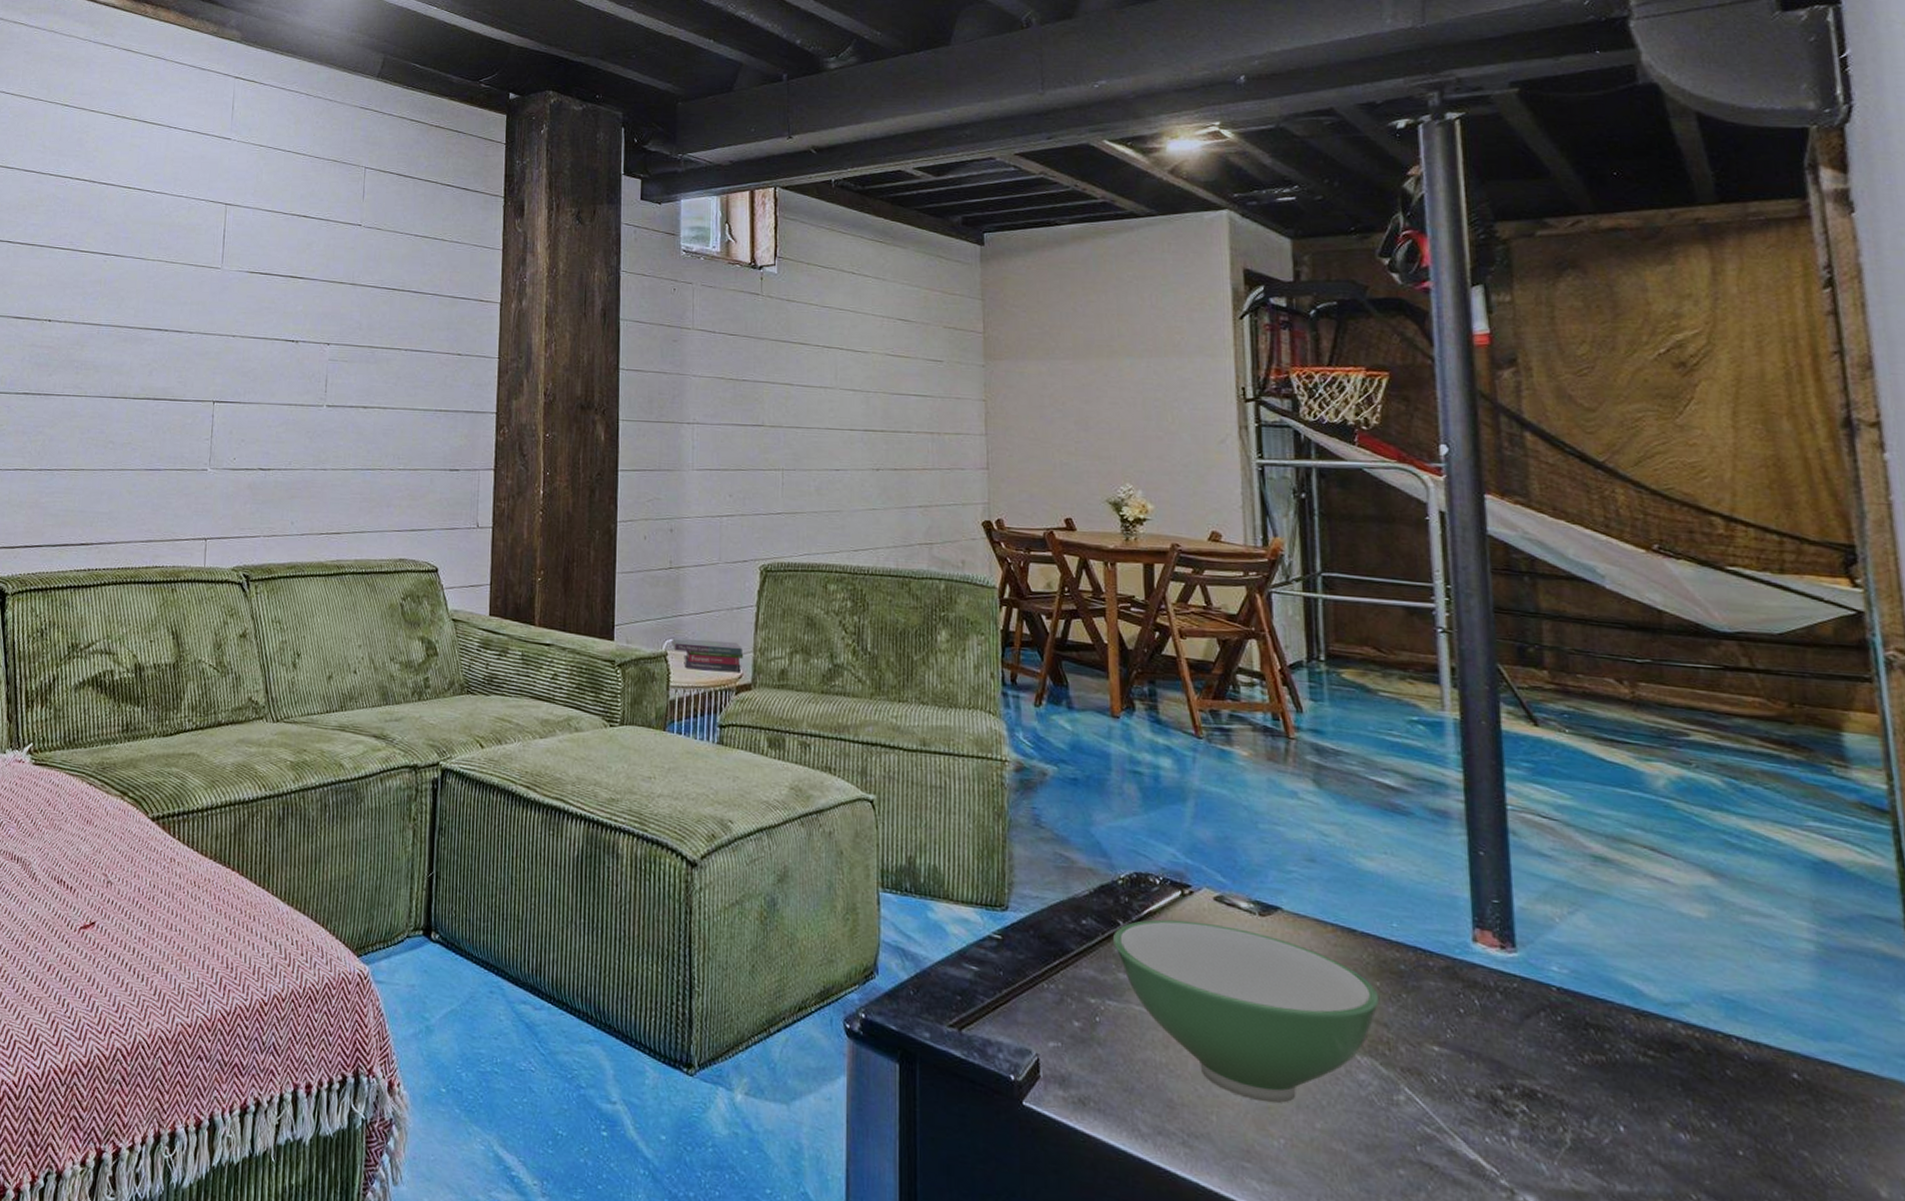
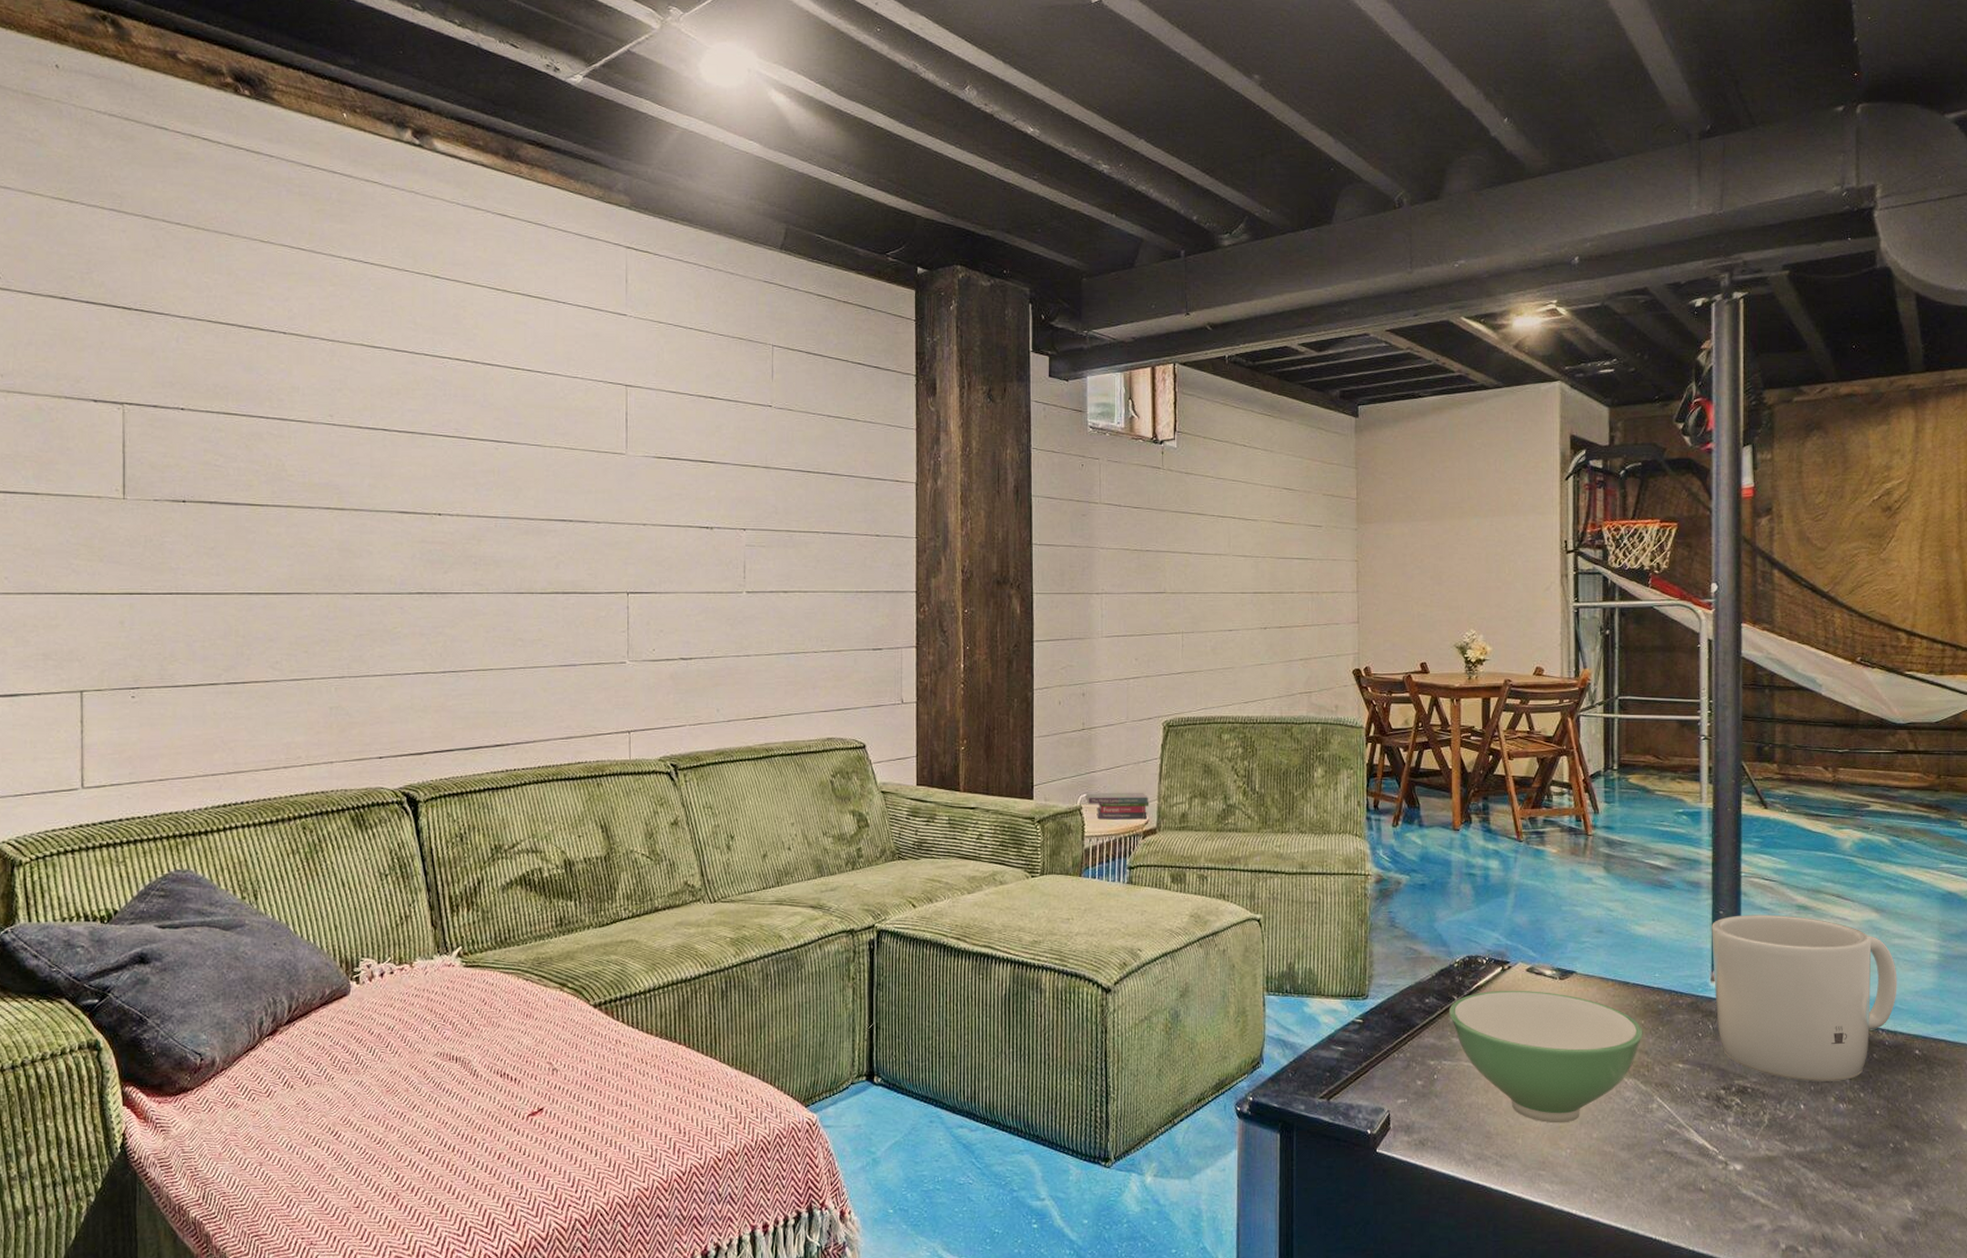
mug: none [1469,859,1755,1101] -> present [1712,914,1897,1082]

